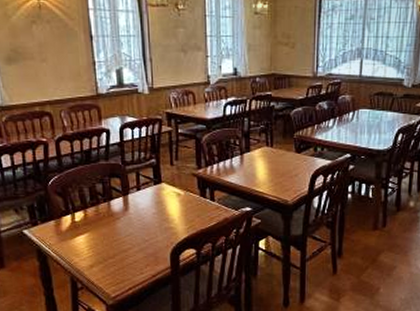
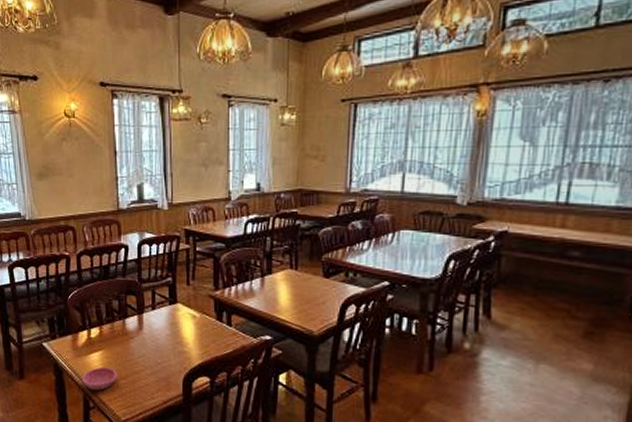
saucer: none [68,248,105,271] -> present [82,366,117,391]

